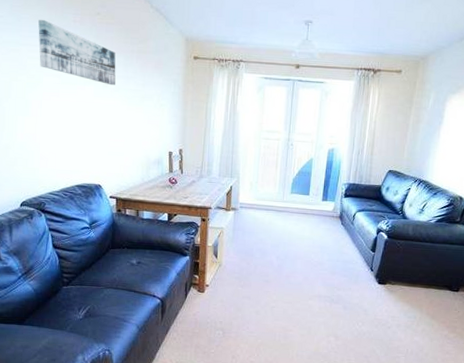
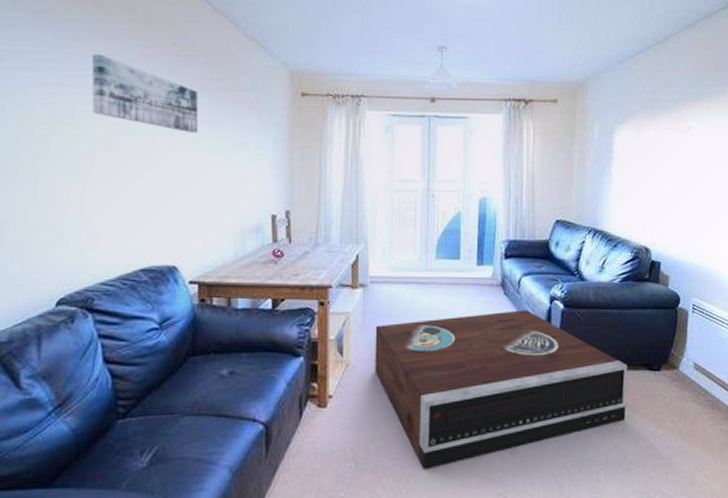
stereo: none [240,237,433,342] -> present [375,310,628,470]

